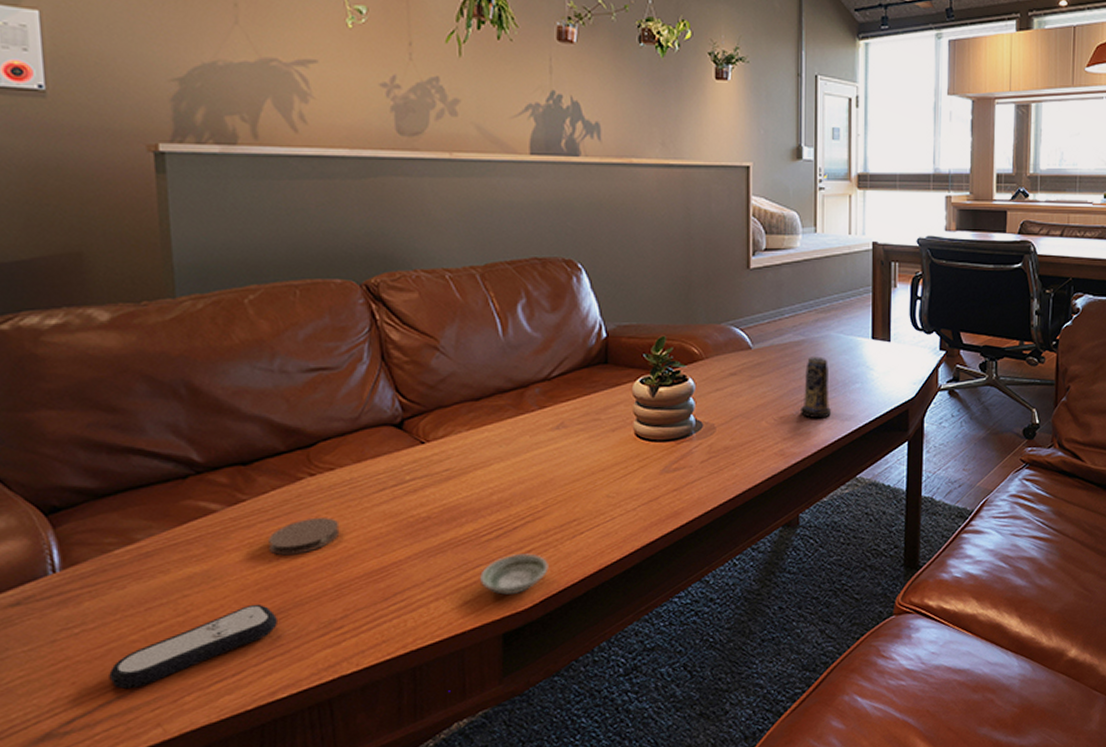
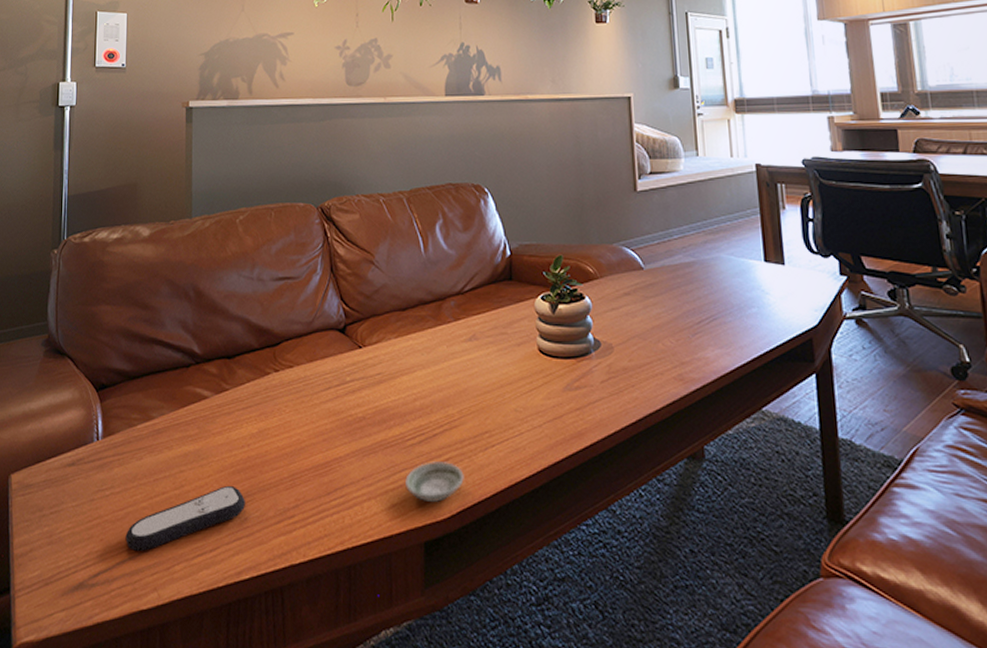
coaster: present [269,517,340,556] -> none [243,410,295,443]
candle: present [801,356,832,419] -> none [697,279,730,344]

